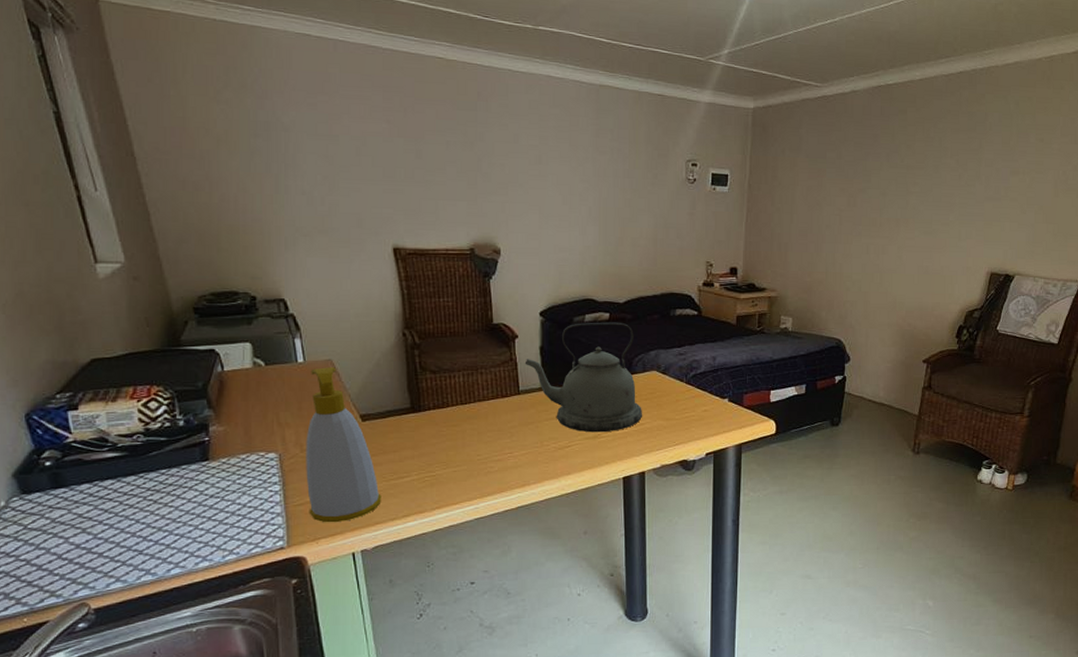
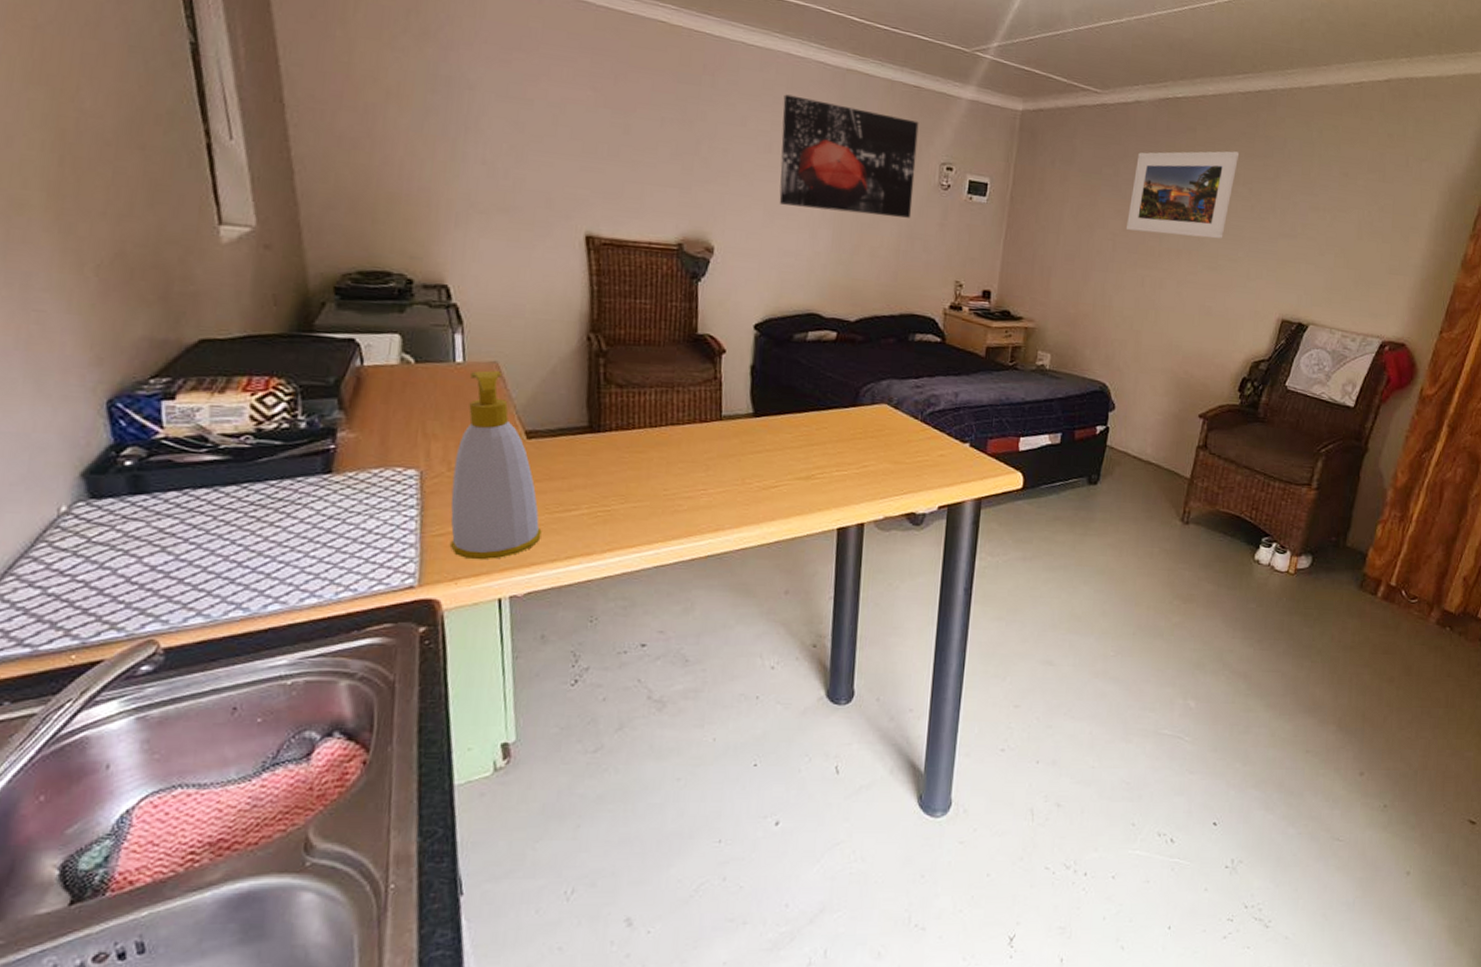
kettle: present [524,322,642,433] -> none [731,341,867,473]
wall art: none [548,112,665,211] -> present [779,94,919,218]
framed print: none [851,128,946,207] -> present [1127,151,1240,239]

